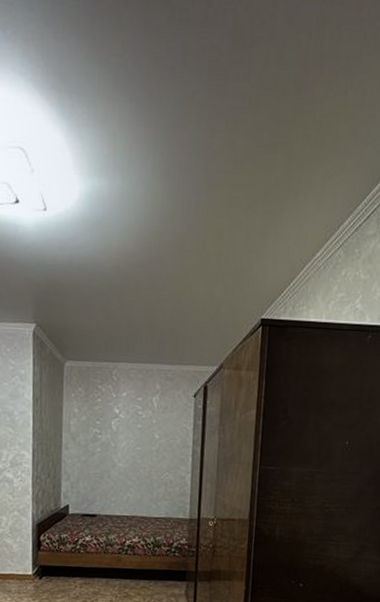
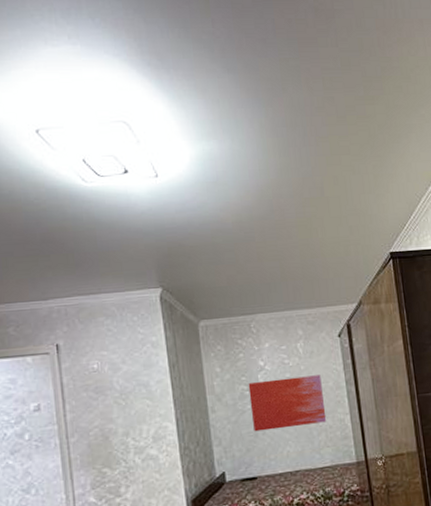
wall art: none [100,427,170,477] -> present [248,375,327,432]

